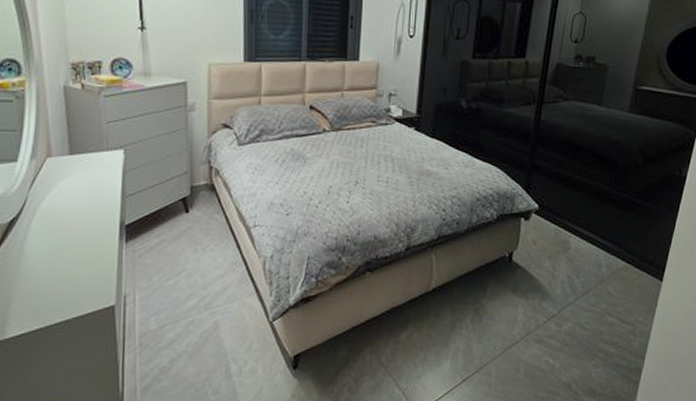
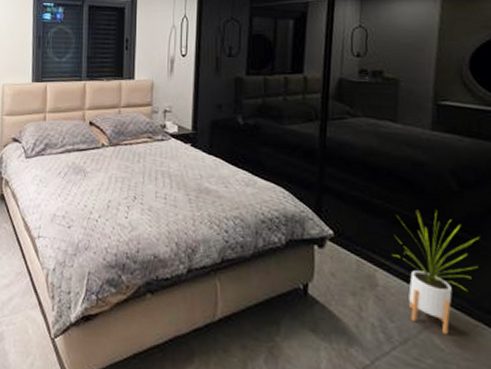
house plant: none [585,183,654,284] -> present [393,210,480,335]

